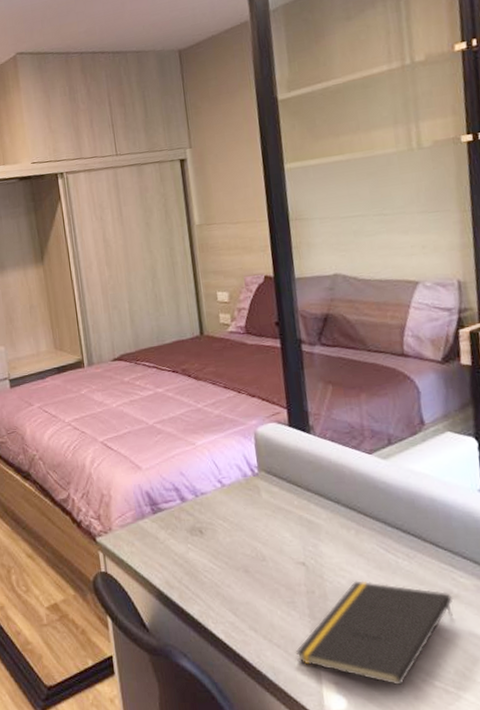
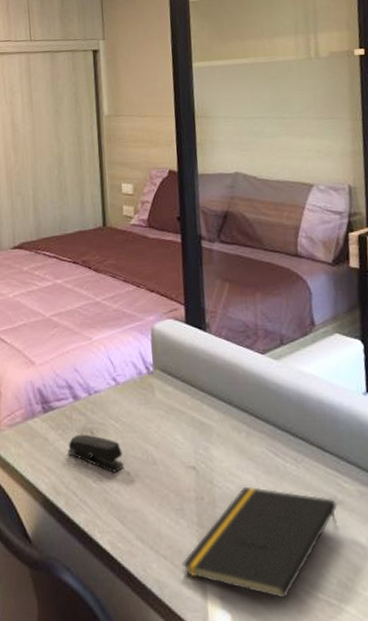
stapler: none [177,533,234,568] -> present [67,434,124,473]

